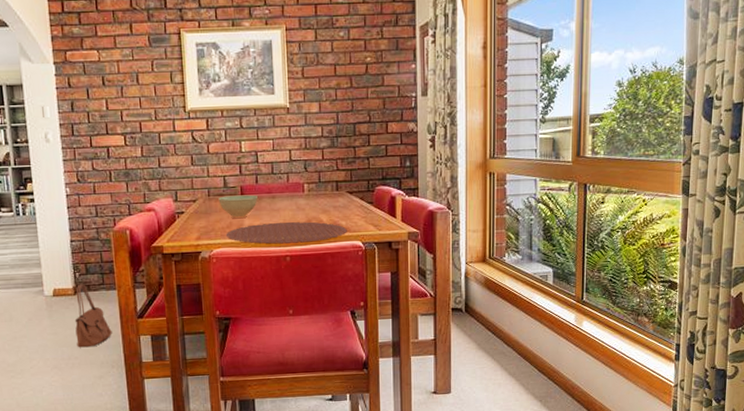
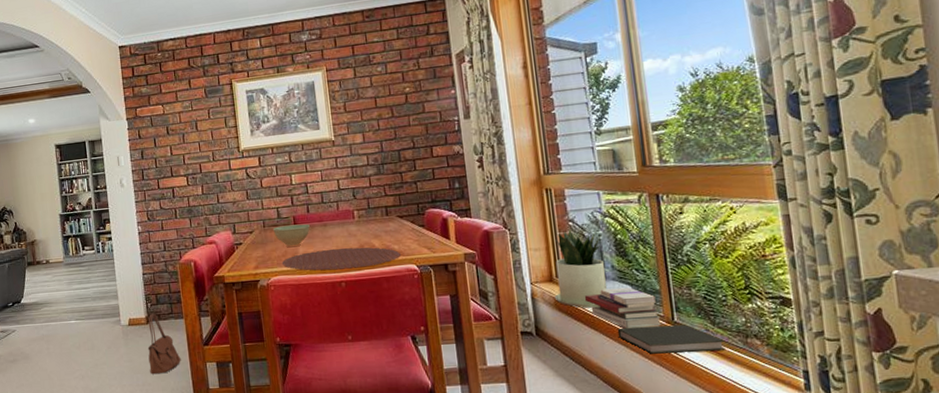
planter: none [485,214,533,287] -> present [554,230,607,308]
books: none [511,269,573,307] -> present [584,287,661,329]
book: none [535,304,620,330] -> present [617,324,725,354]

